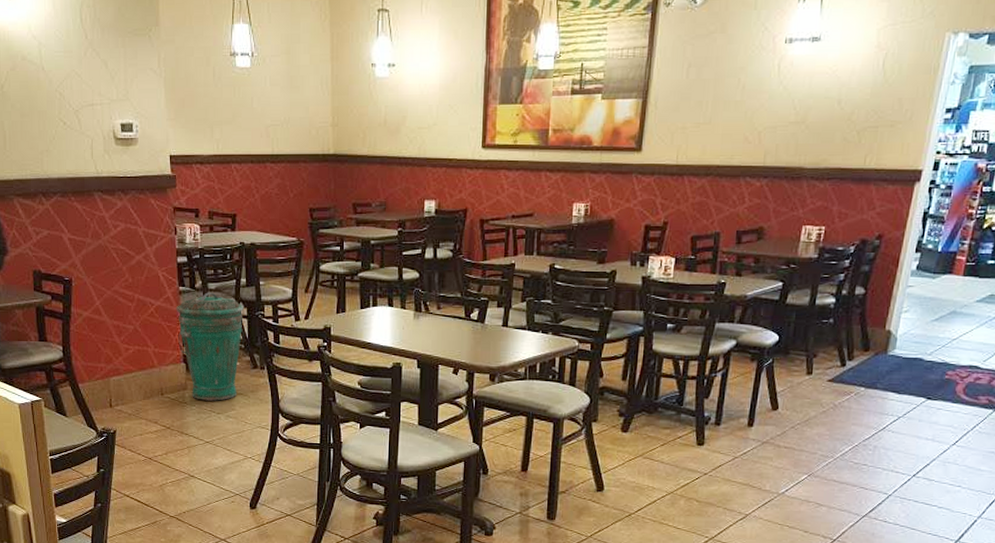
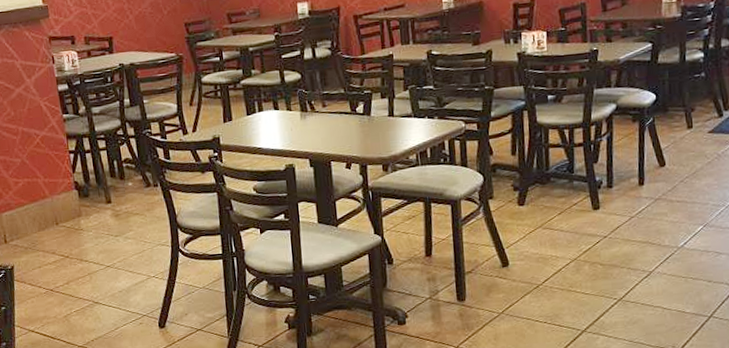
trash can: present [176,292,245,401] -> none [61,116,135,225]

